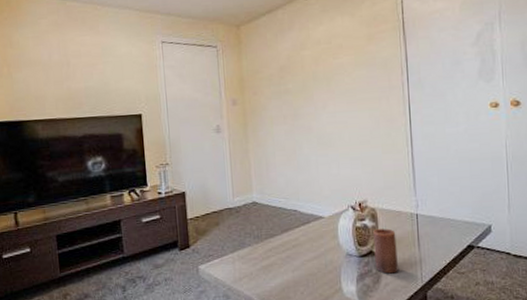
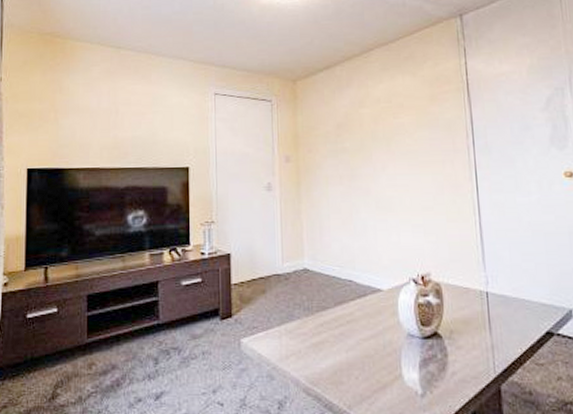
candle: present [373,229,398,274] -> none [438,307,467,361]

